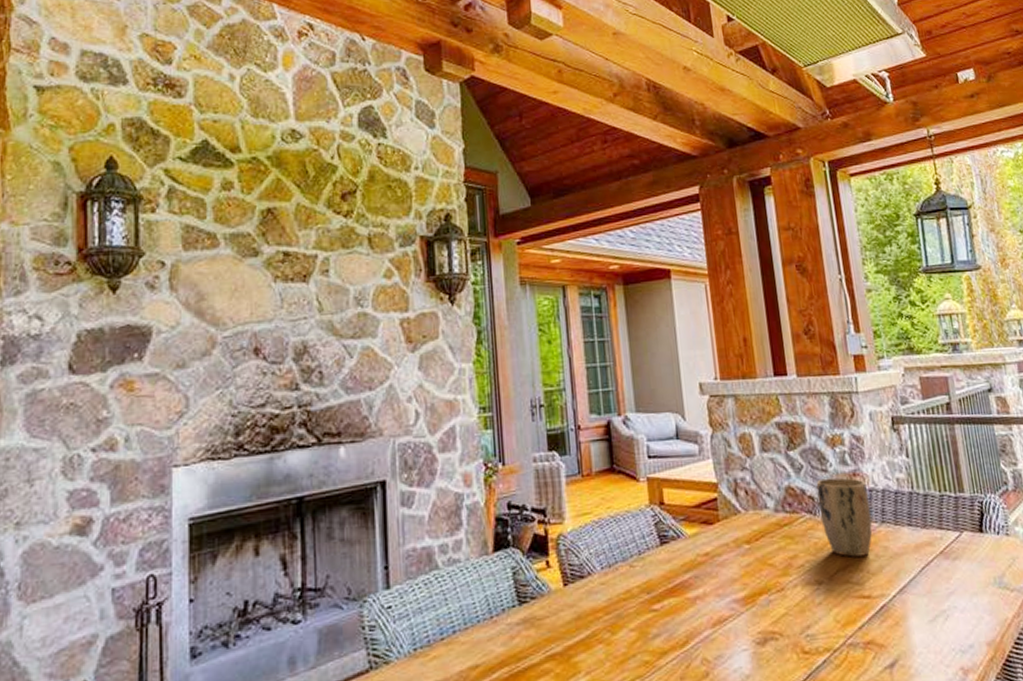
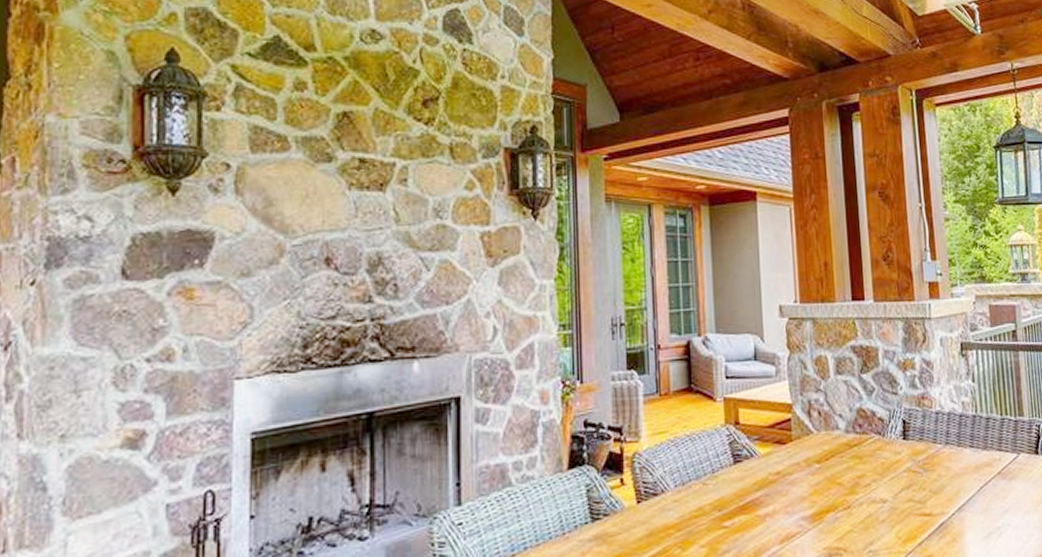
plant pot: present [816,477,873,557] -> none [886,400,937,477]

